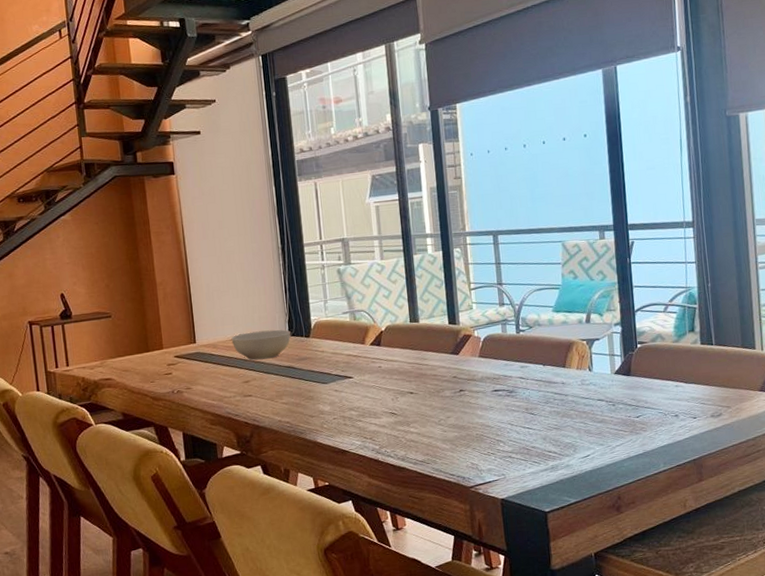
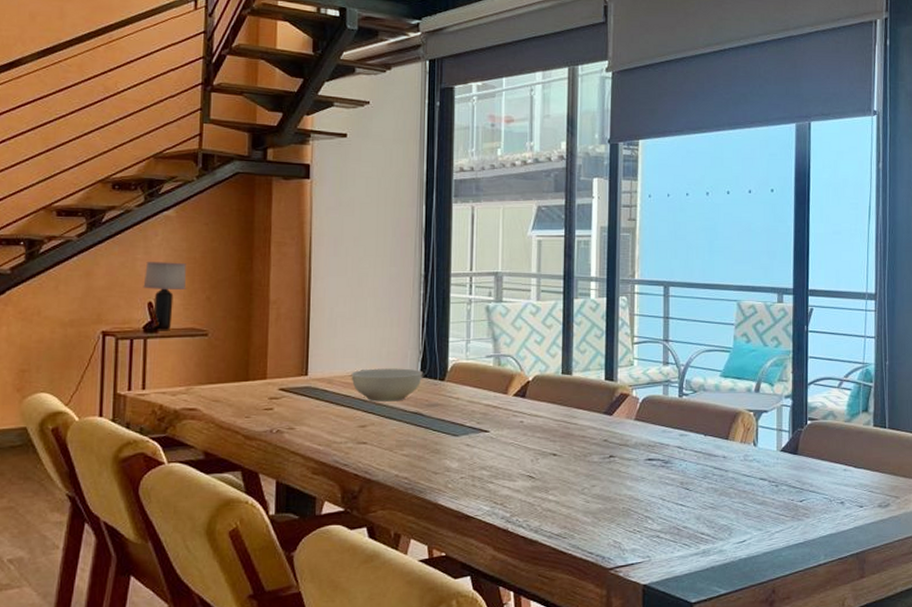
table lamp: none [53,258,89,317] -> present [143,262,187,331]

